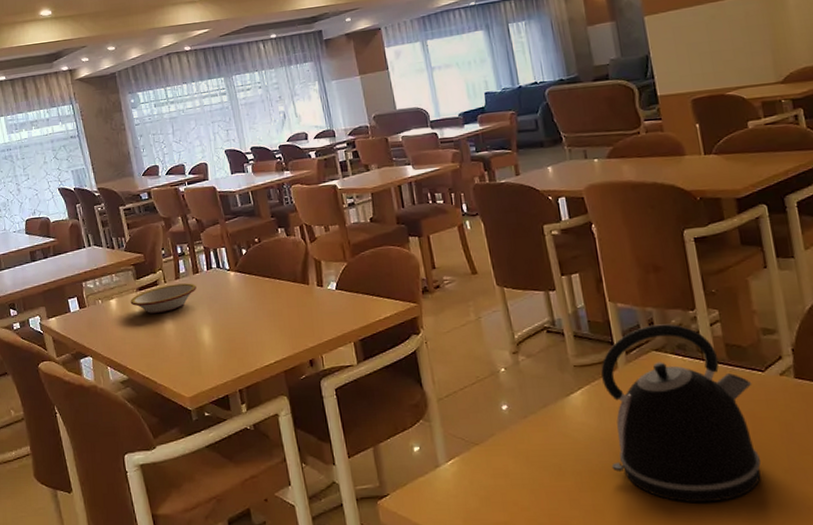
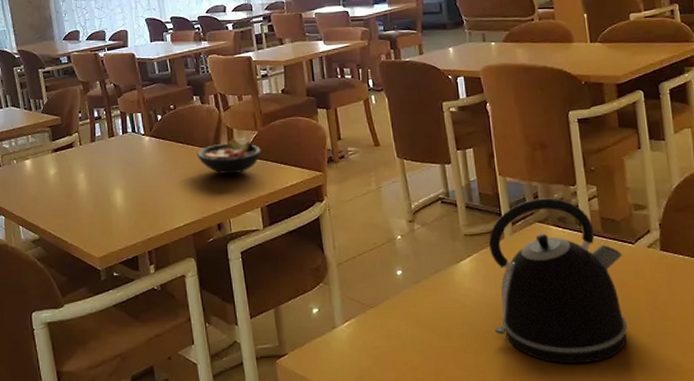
bowl: present [130,283,197,313] -> none [45,146,111,175]
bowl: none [284,271,352,309] -> present [196,139,261,175]

